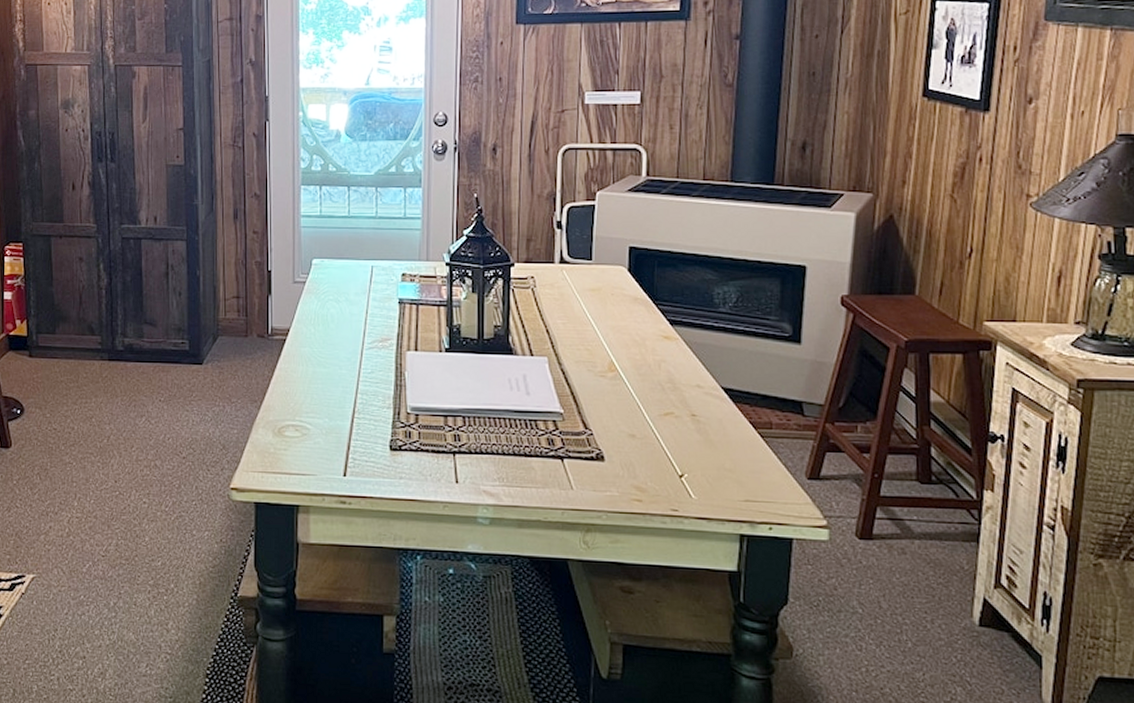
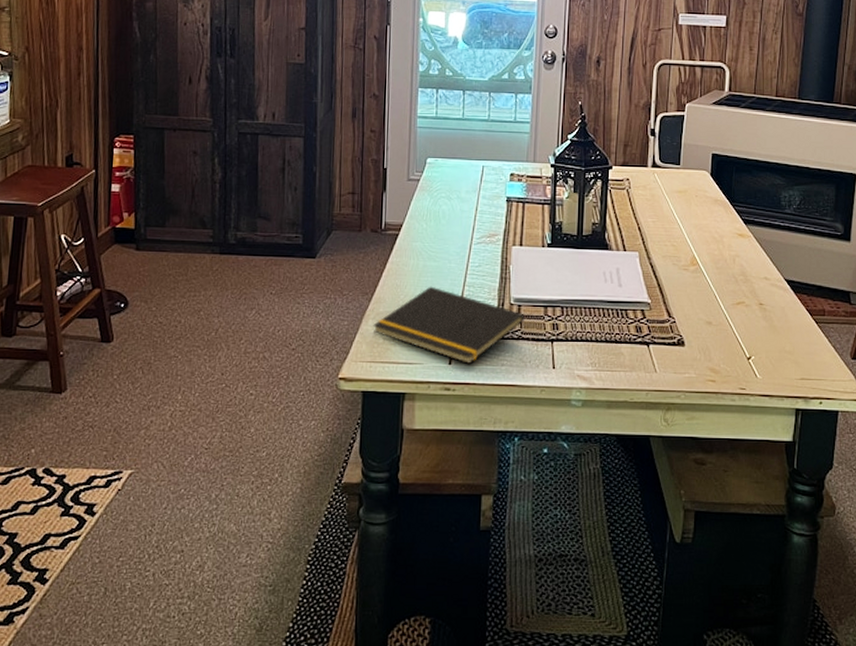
notepad: none [263,393,423,477] -> present [373,286,525,365]

